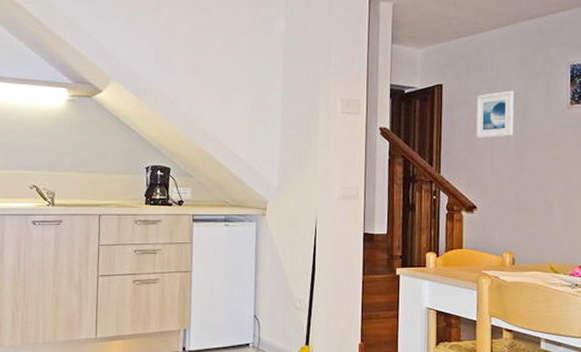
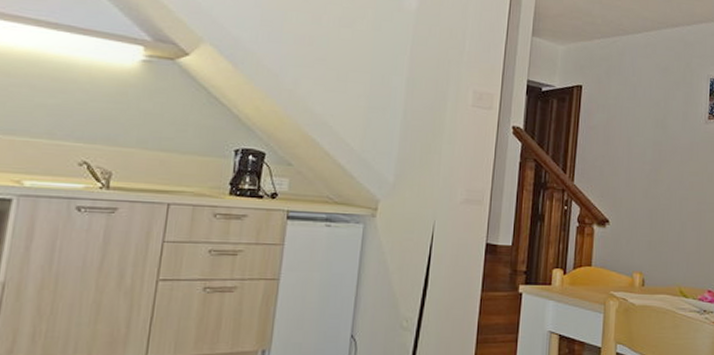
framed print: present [475,90,515,139] -> none [613,98,655,148]

